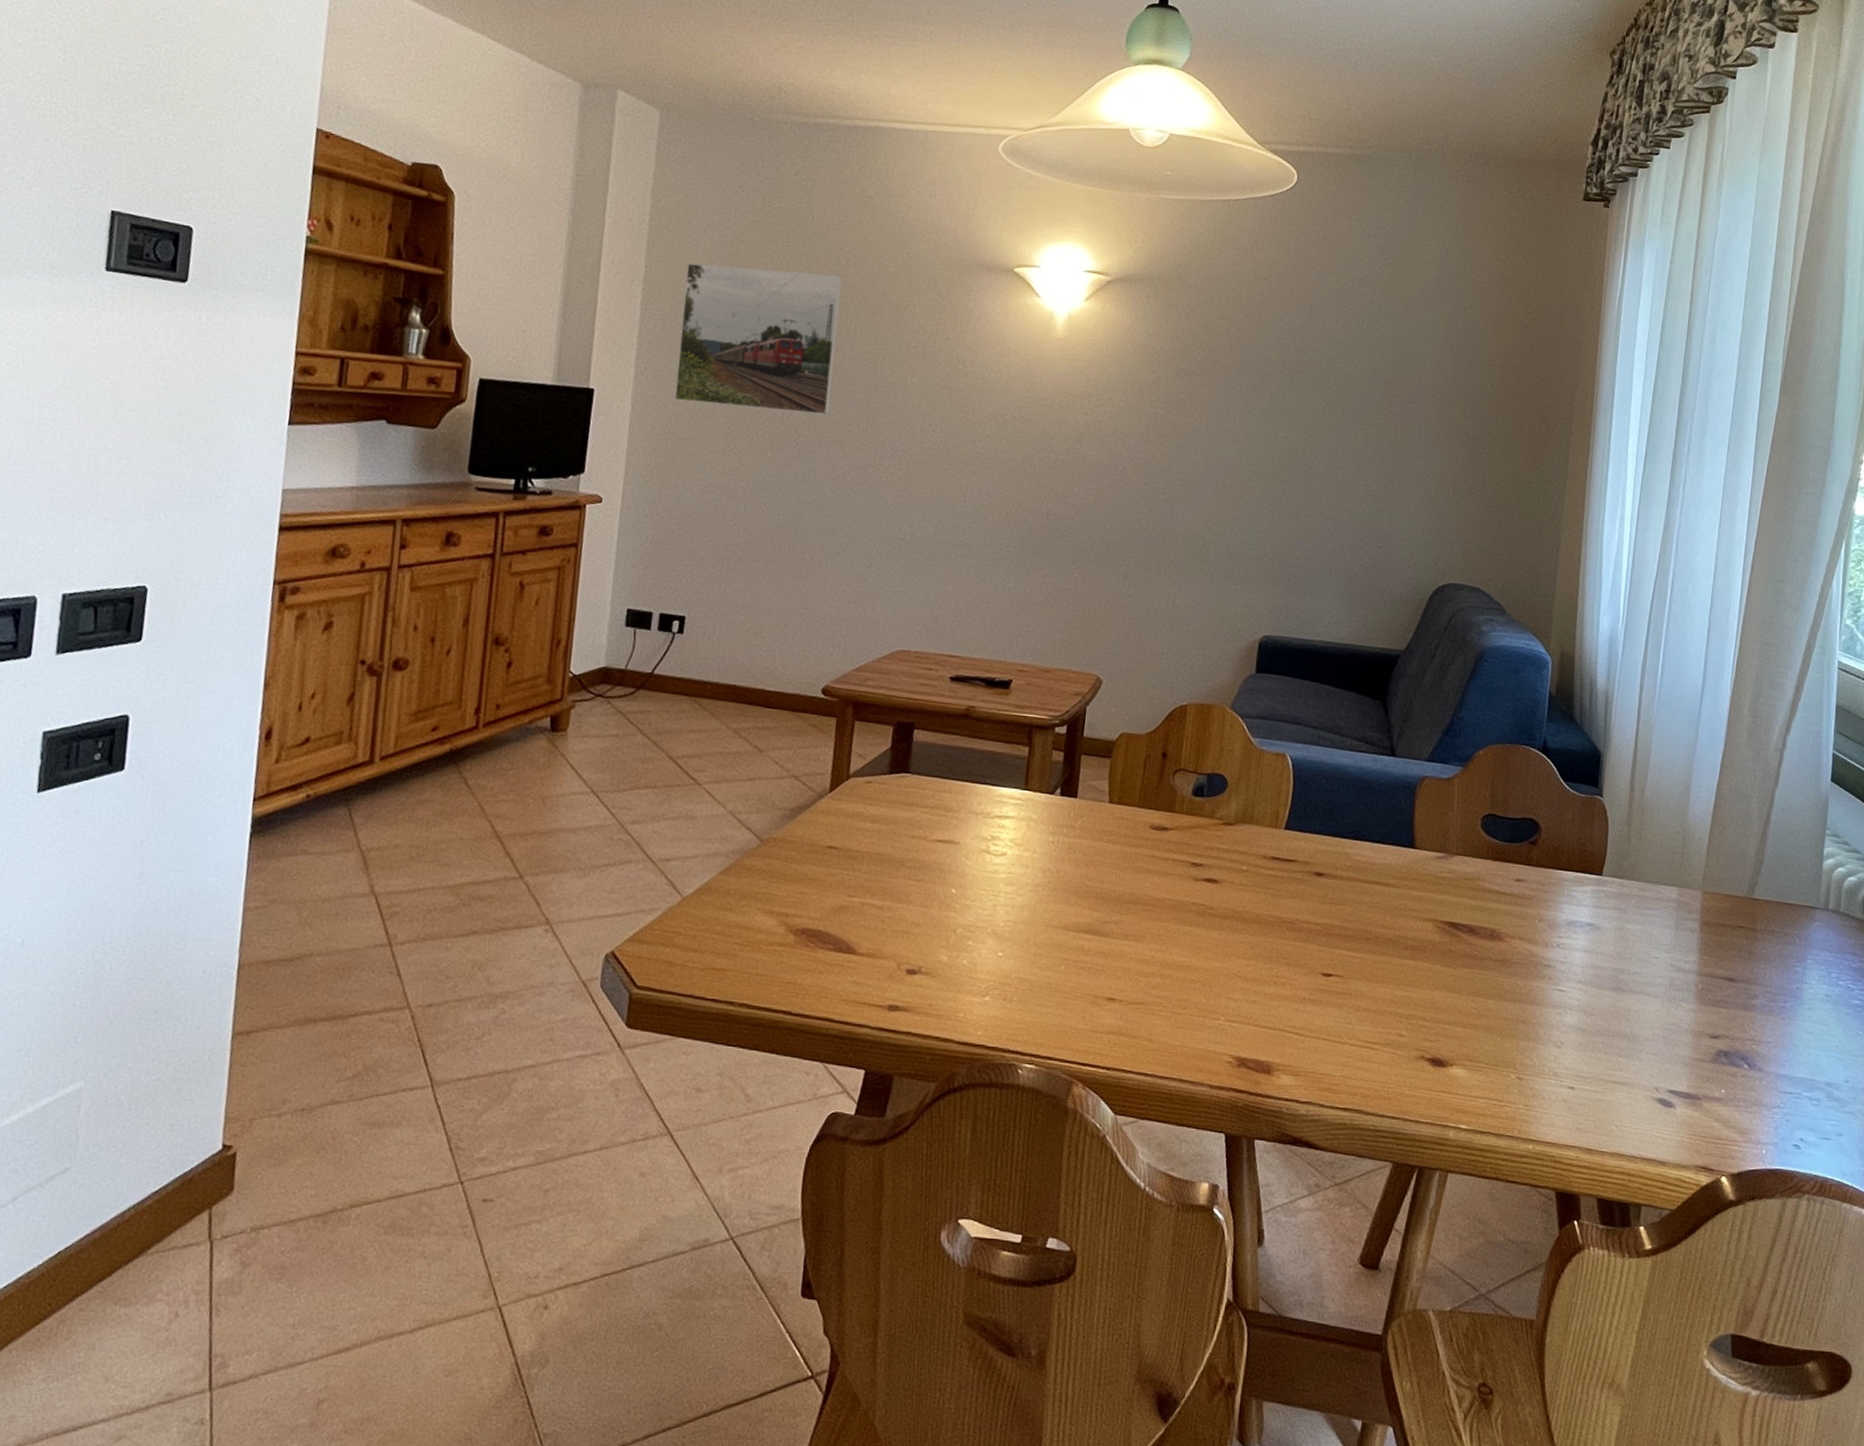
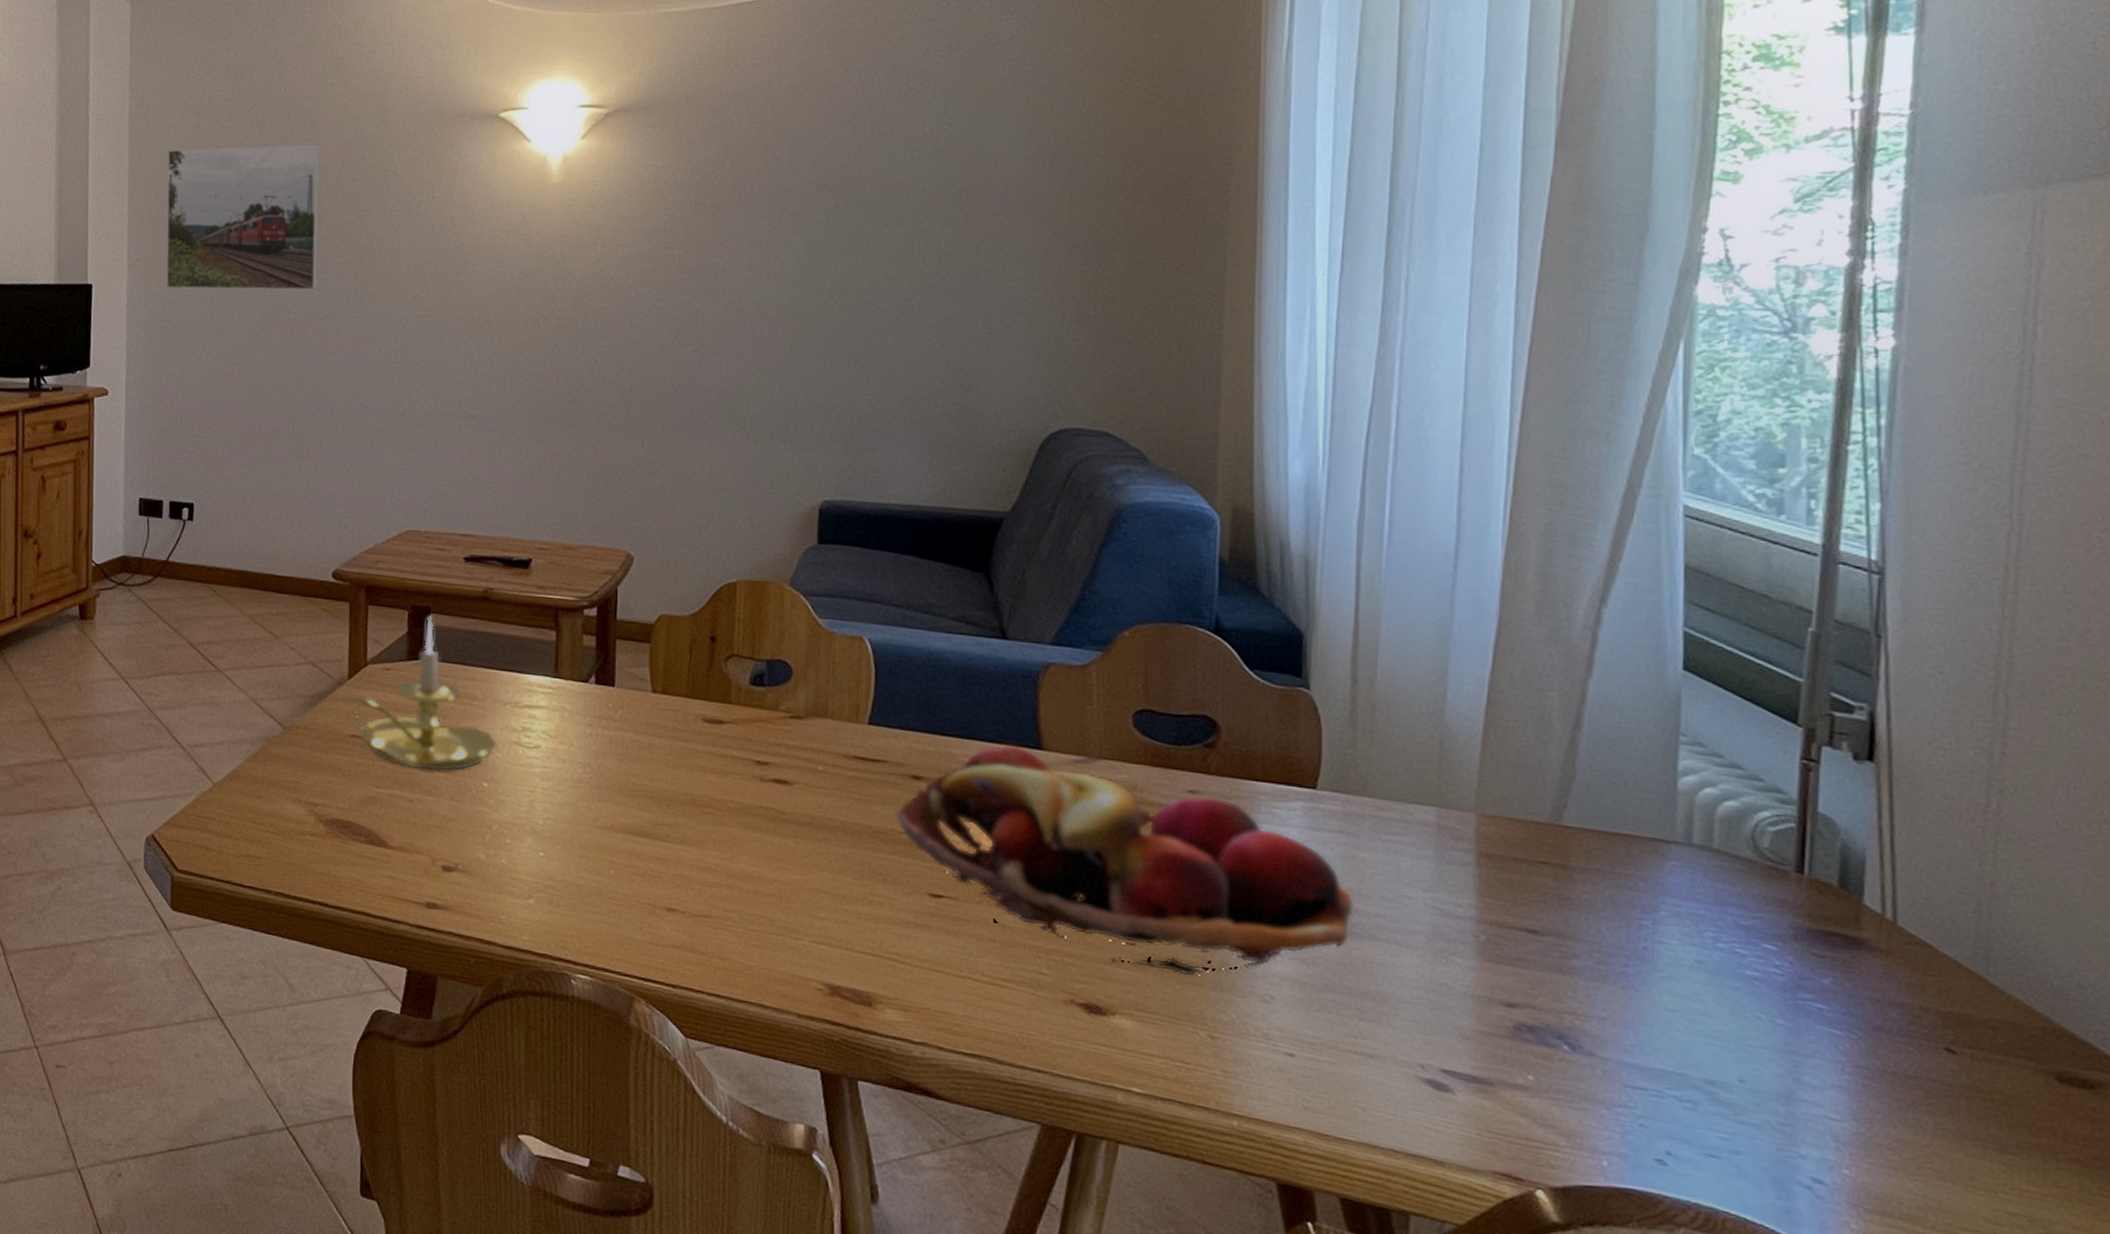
candle holder: none [822,732,968,879] -> present [343,616,497,771]
fruit basket: none [1300,844,1621,1030] -> present [894,744,1354,976]

